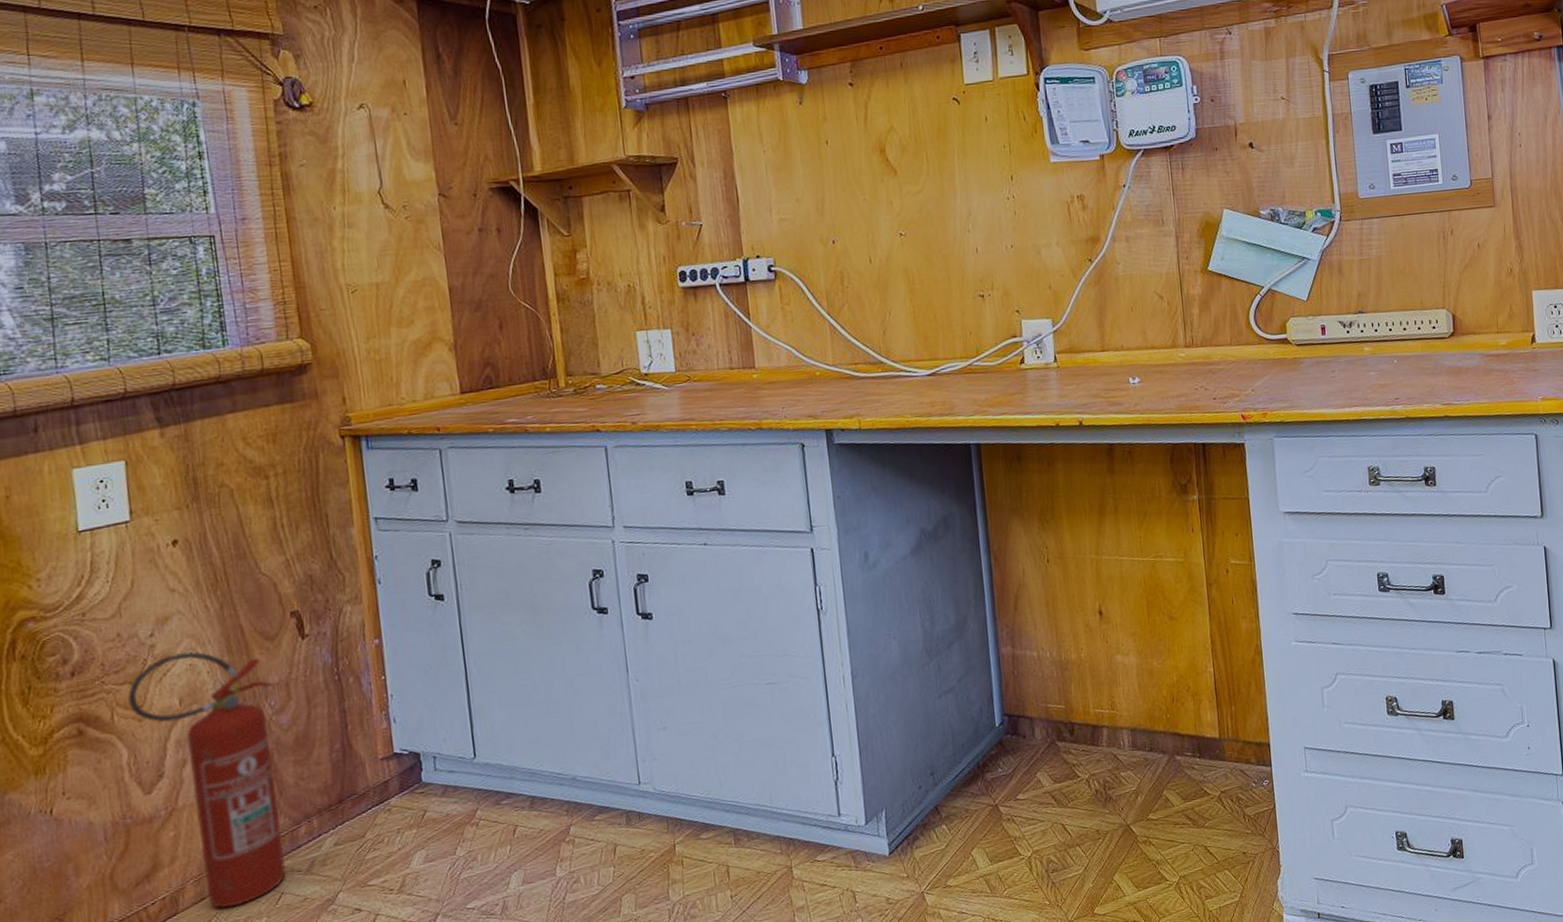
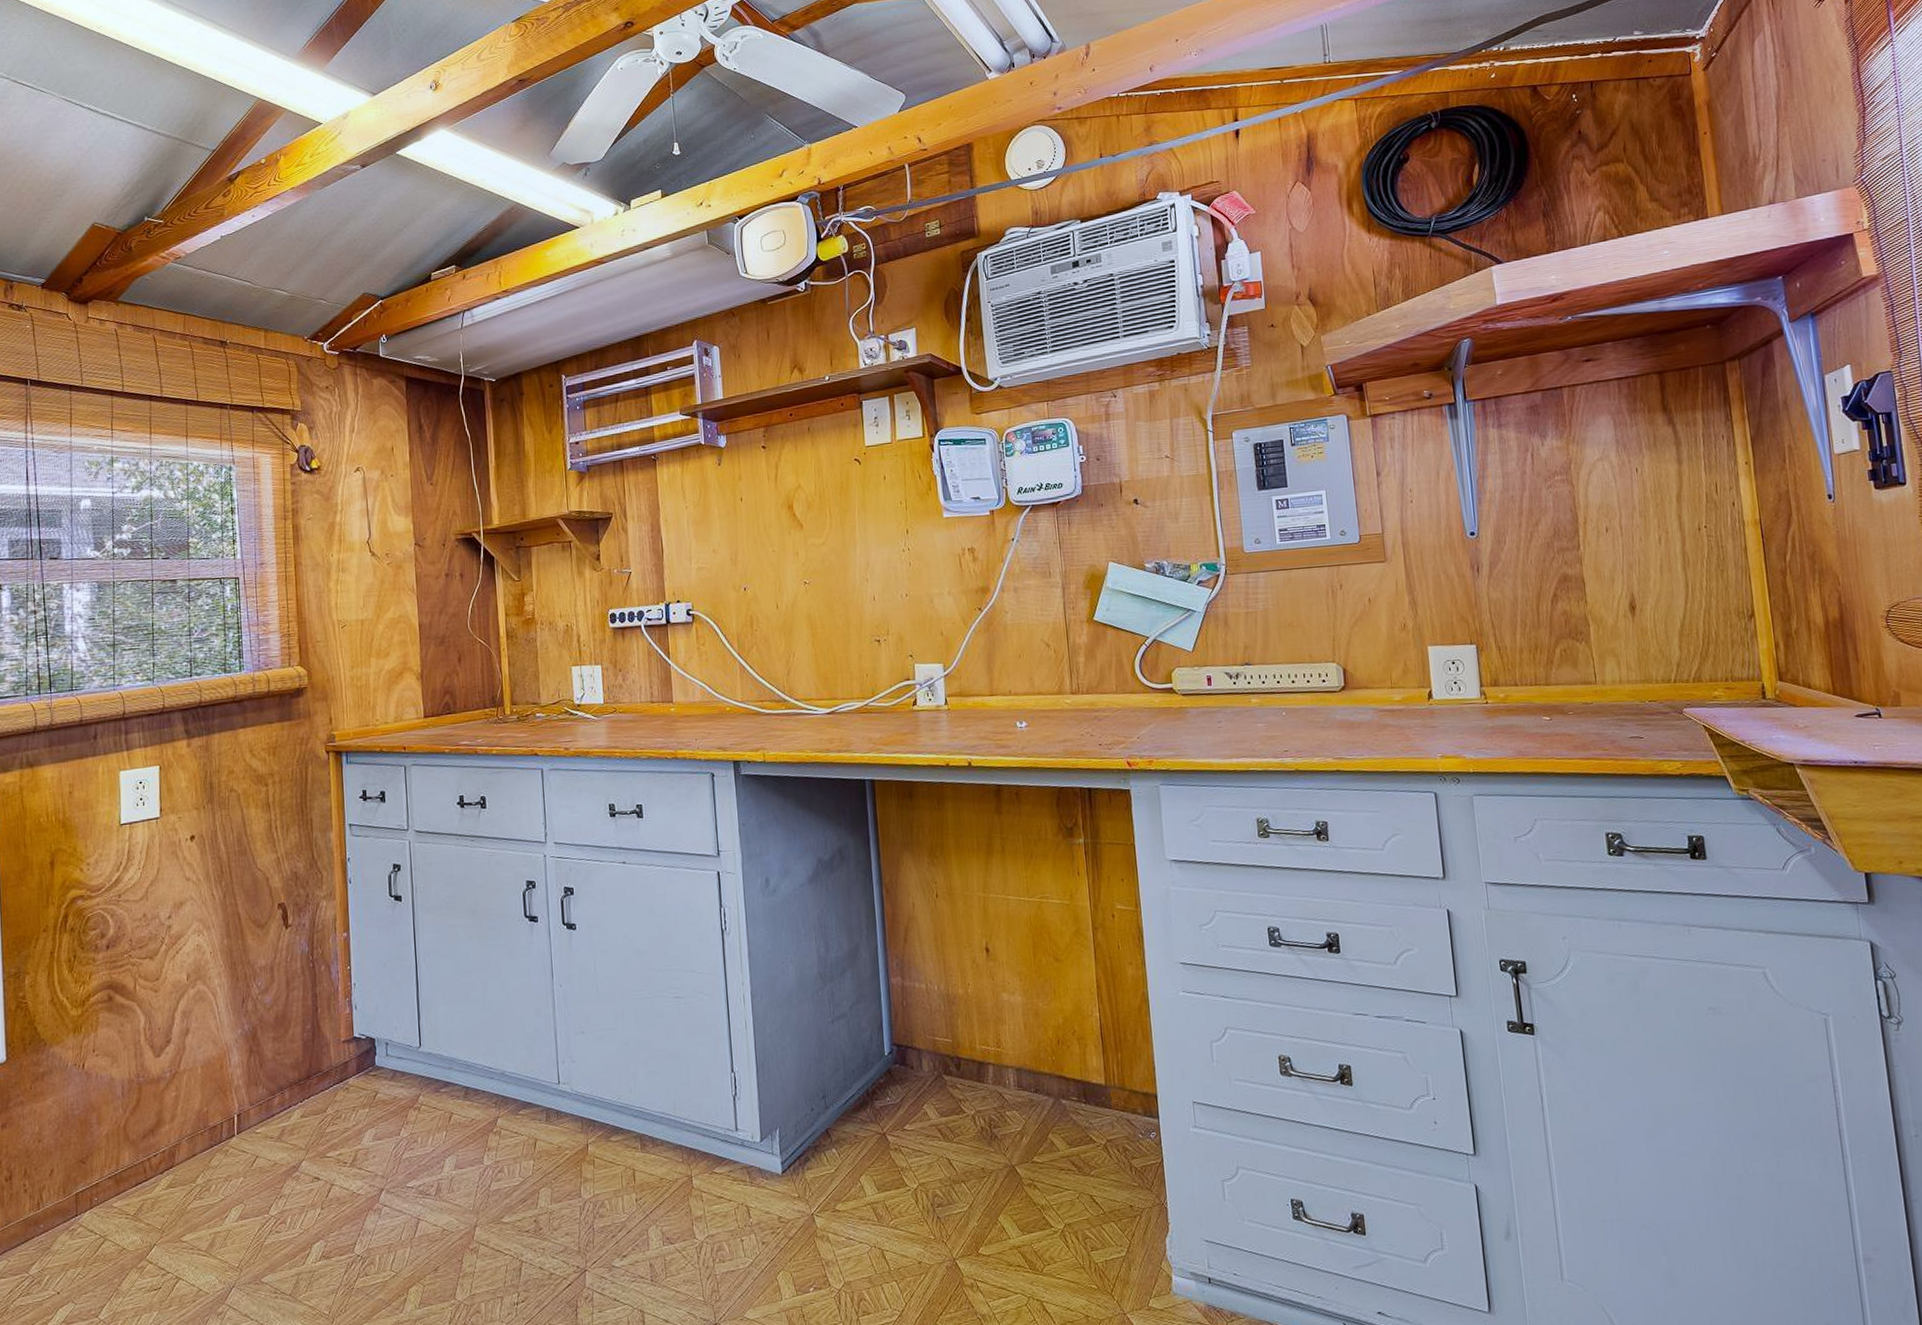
fire extinguisher: present [127,651,286,908] -> none [147,933,261,1166]

